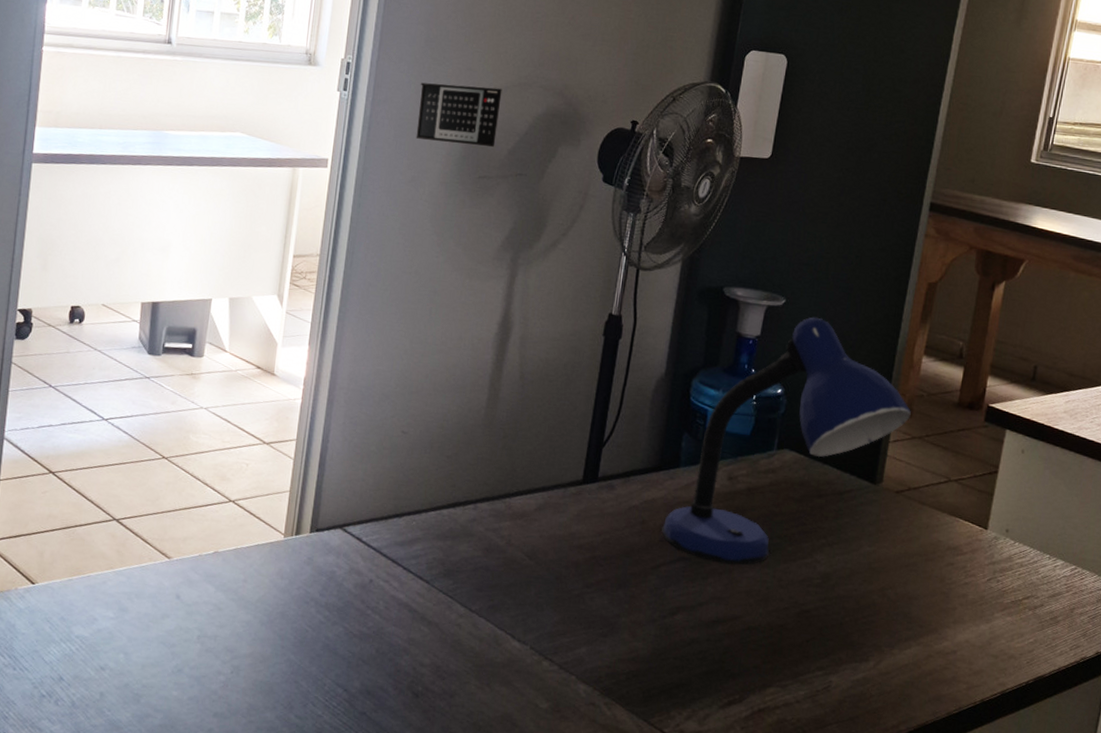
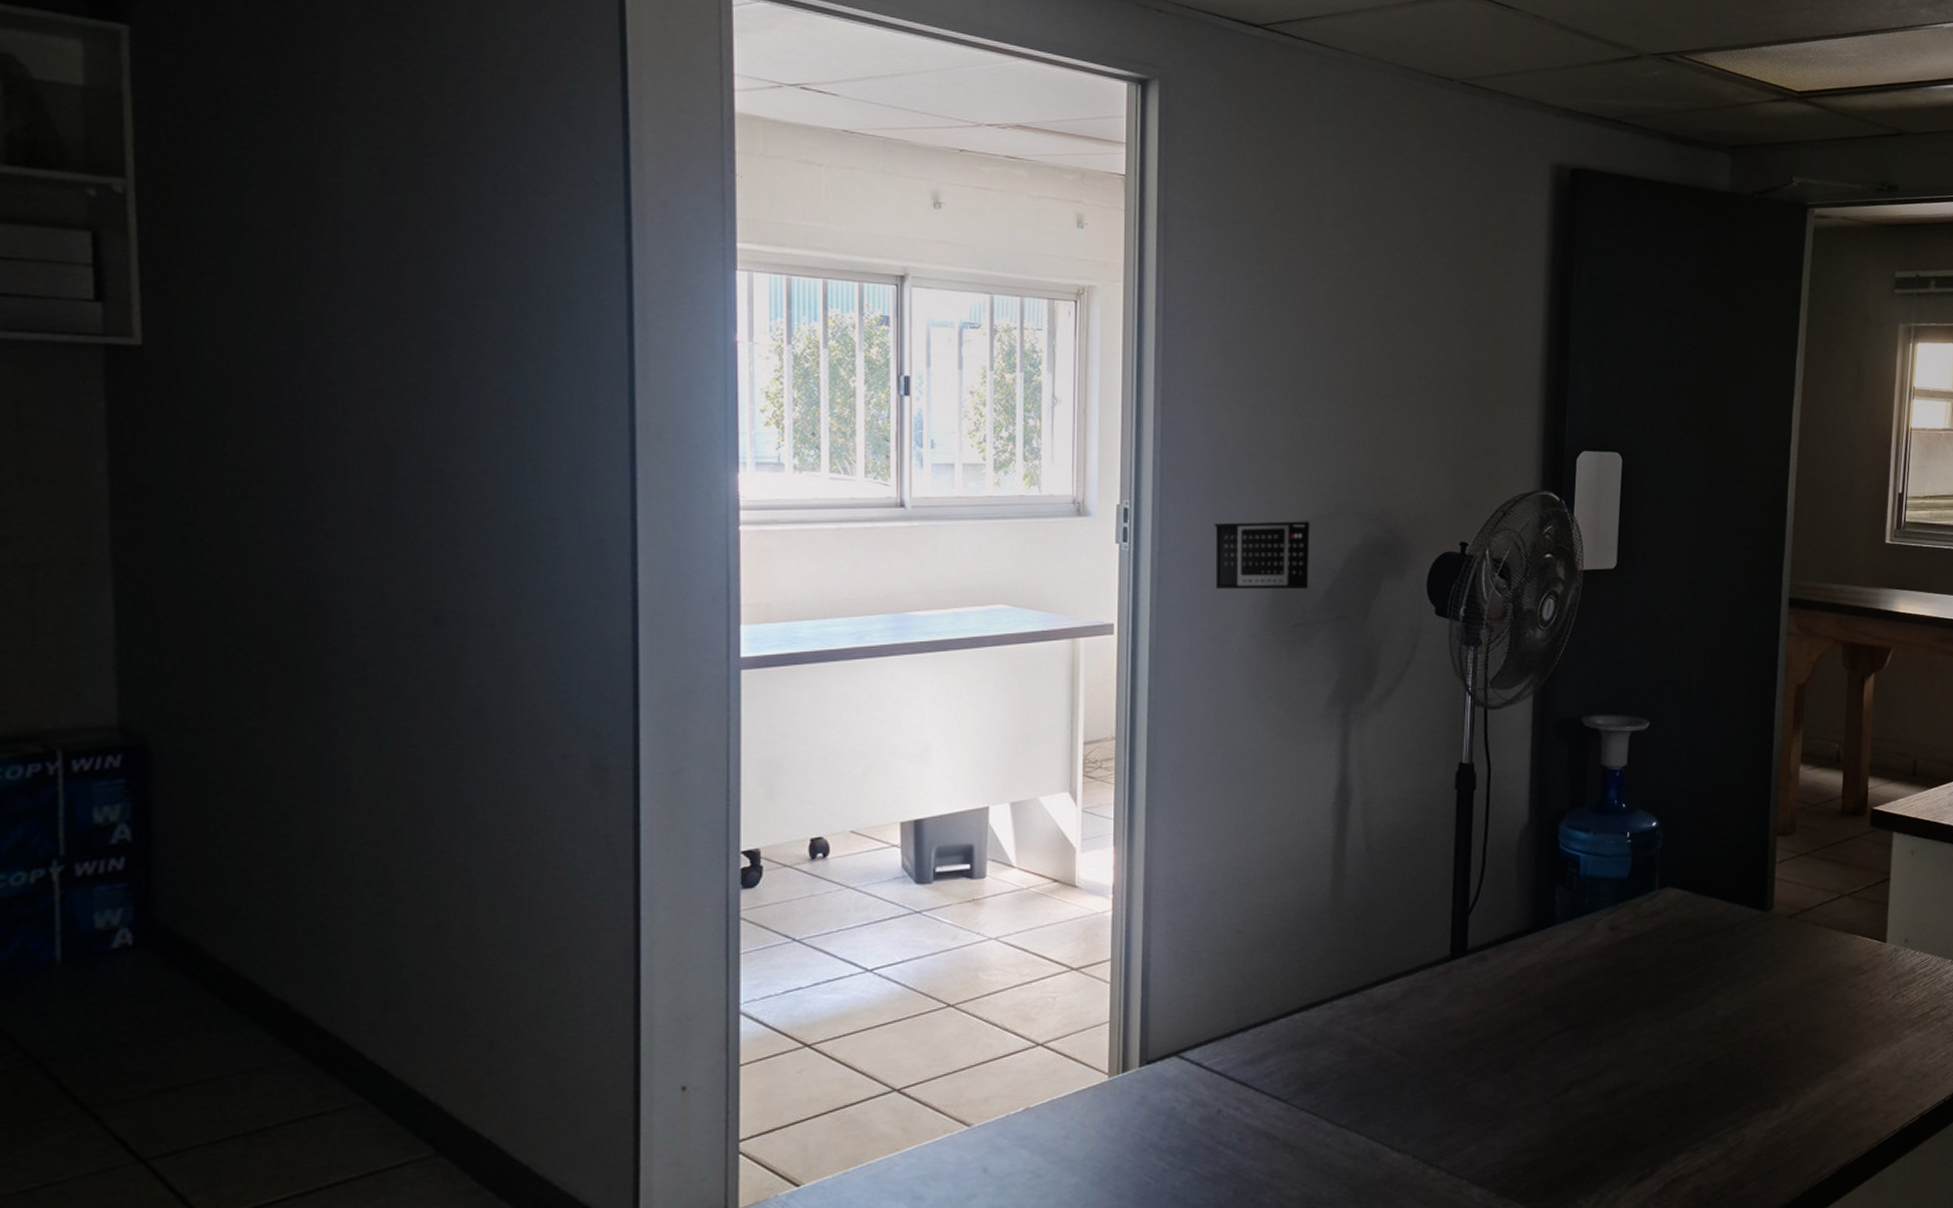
desk lamp: present [662,317,911,565] -> none [1544,737,1794,1025]

